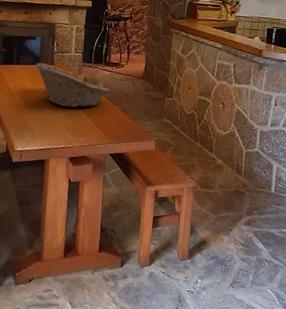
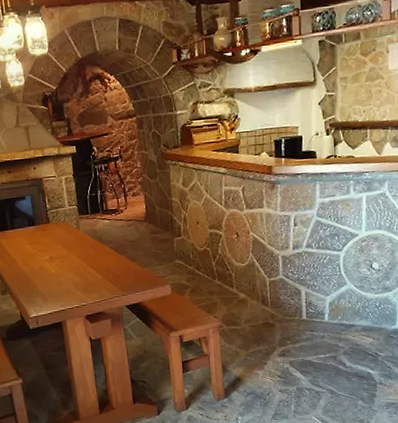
fruit basket: present [35,63,109,108] -> none [31,223,113,265]

